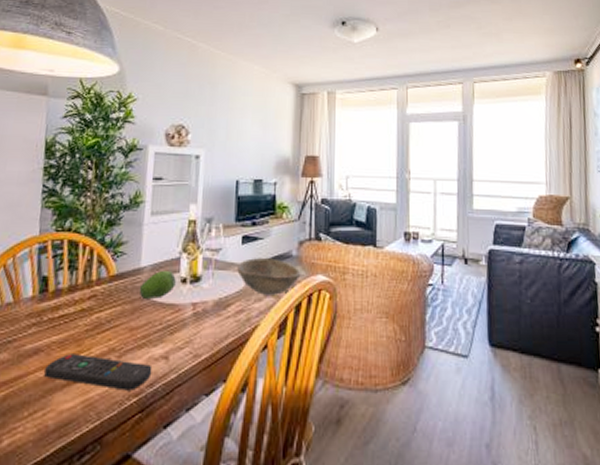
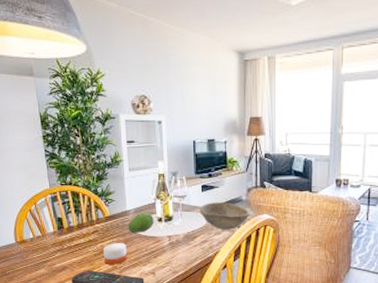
candle: none [98,313,133,345] -> present [103,243,128,265]

